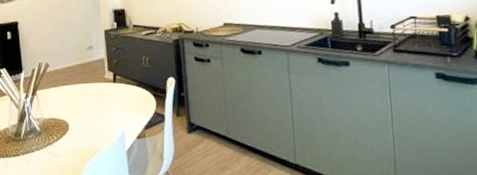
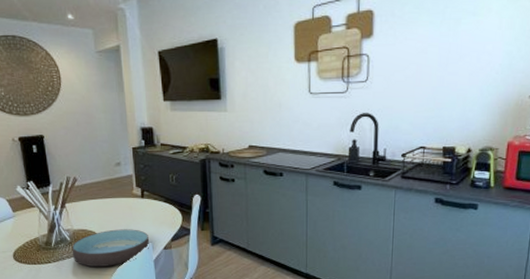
bowl: none [41,116,122,160] -> present [71,229,150,268]

